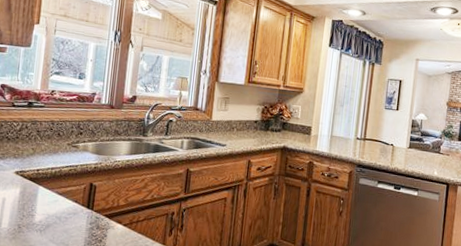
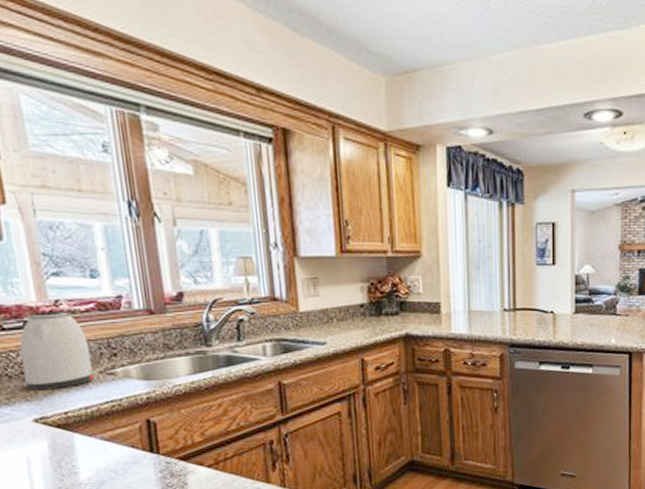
kettle: none [17,97,66,153] -> present [19,310,94,391]

